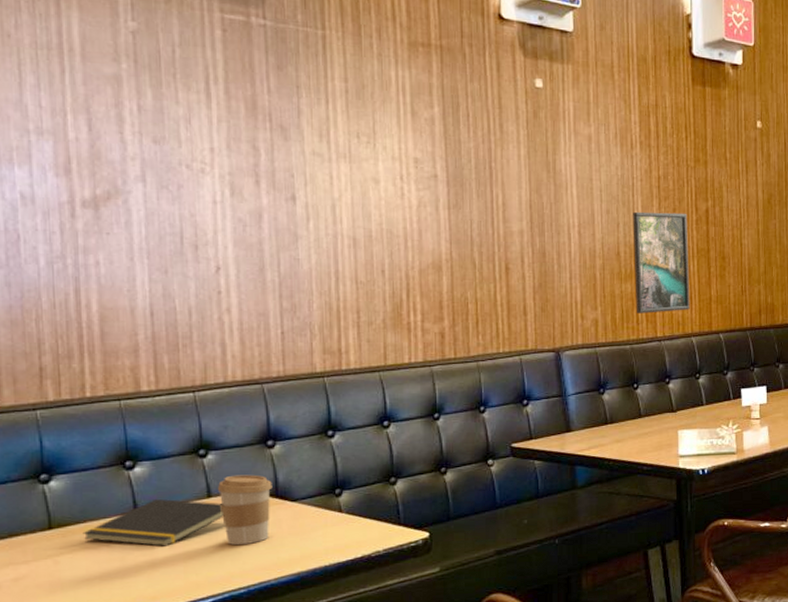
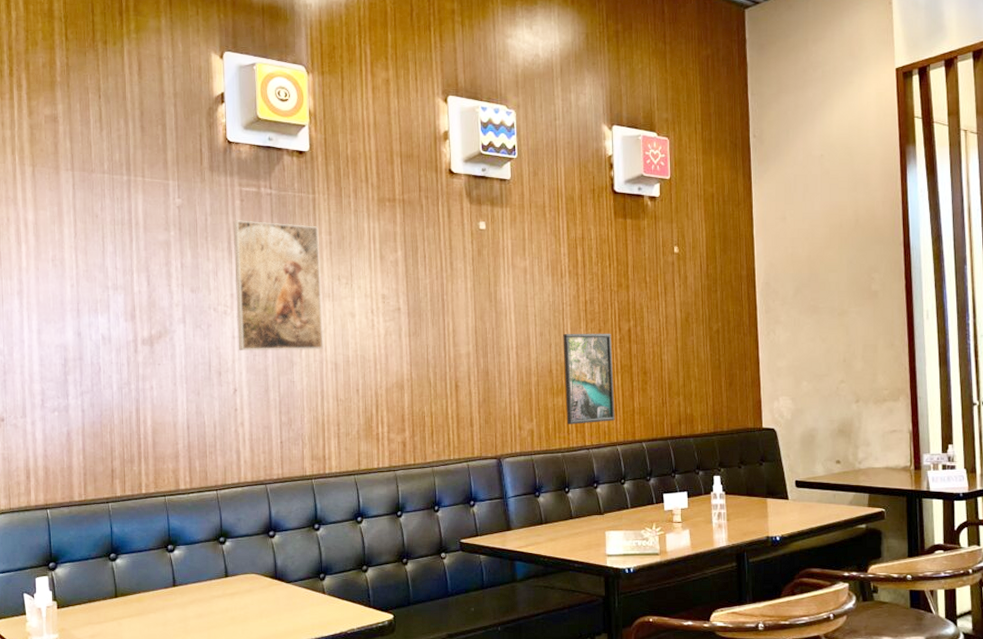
notepad: present [82,498,224,547] -> none [138,576,237,616]
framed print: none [212,55,339,222] -> present [233,220,324,351]
coffee cup: present [217,474,272,545] -> none [232,559,273,617]

